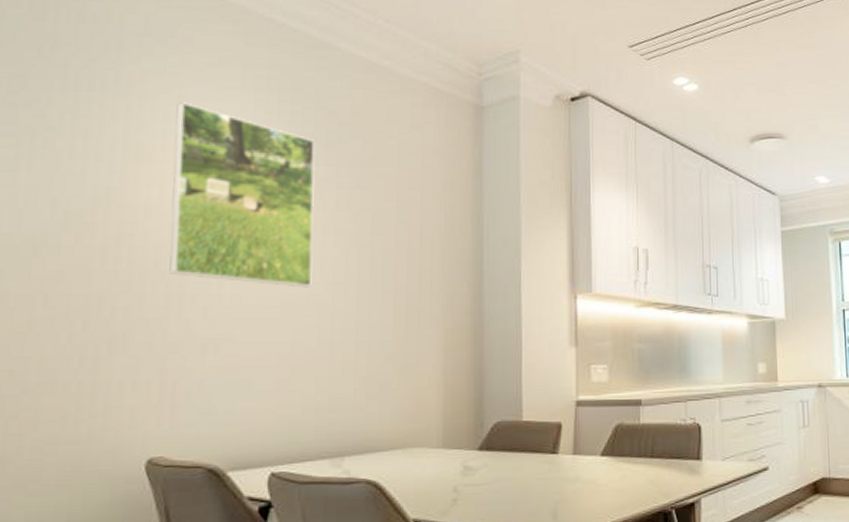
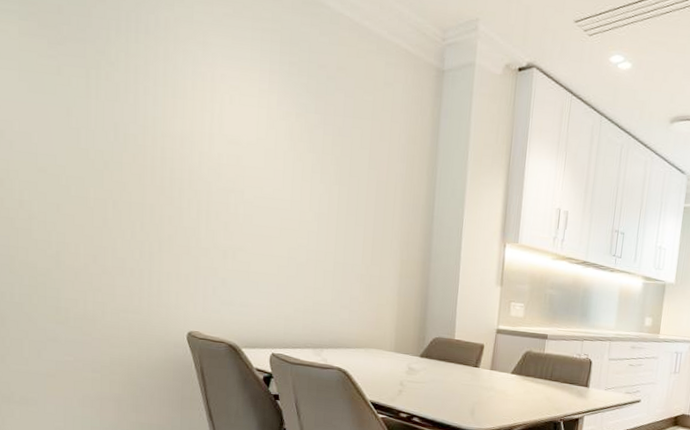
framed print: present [169,102,315,288] -> none [199,48,308,215]

